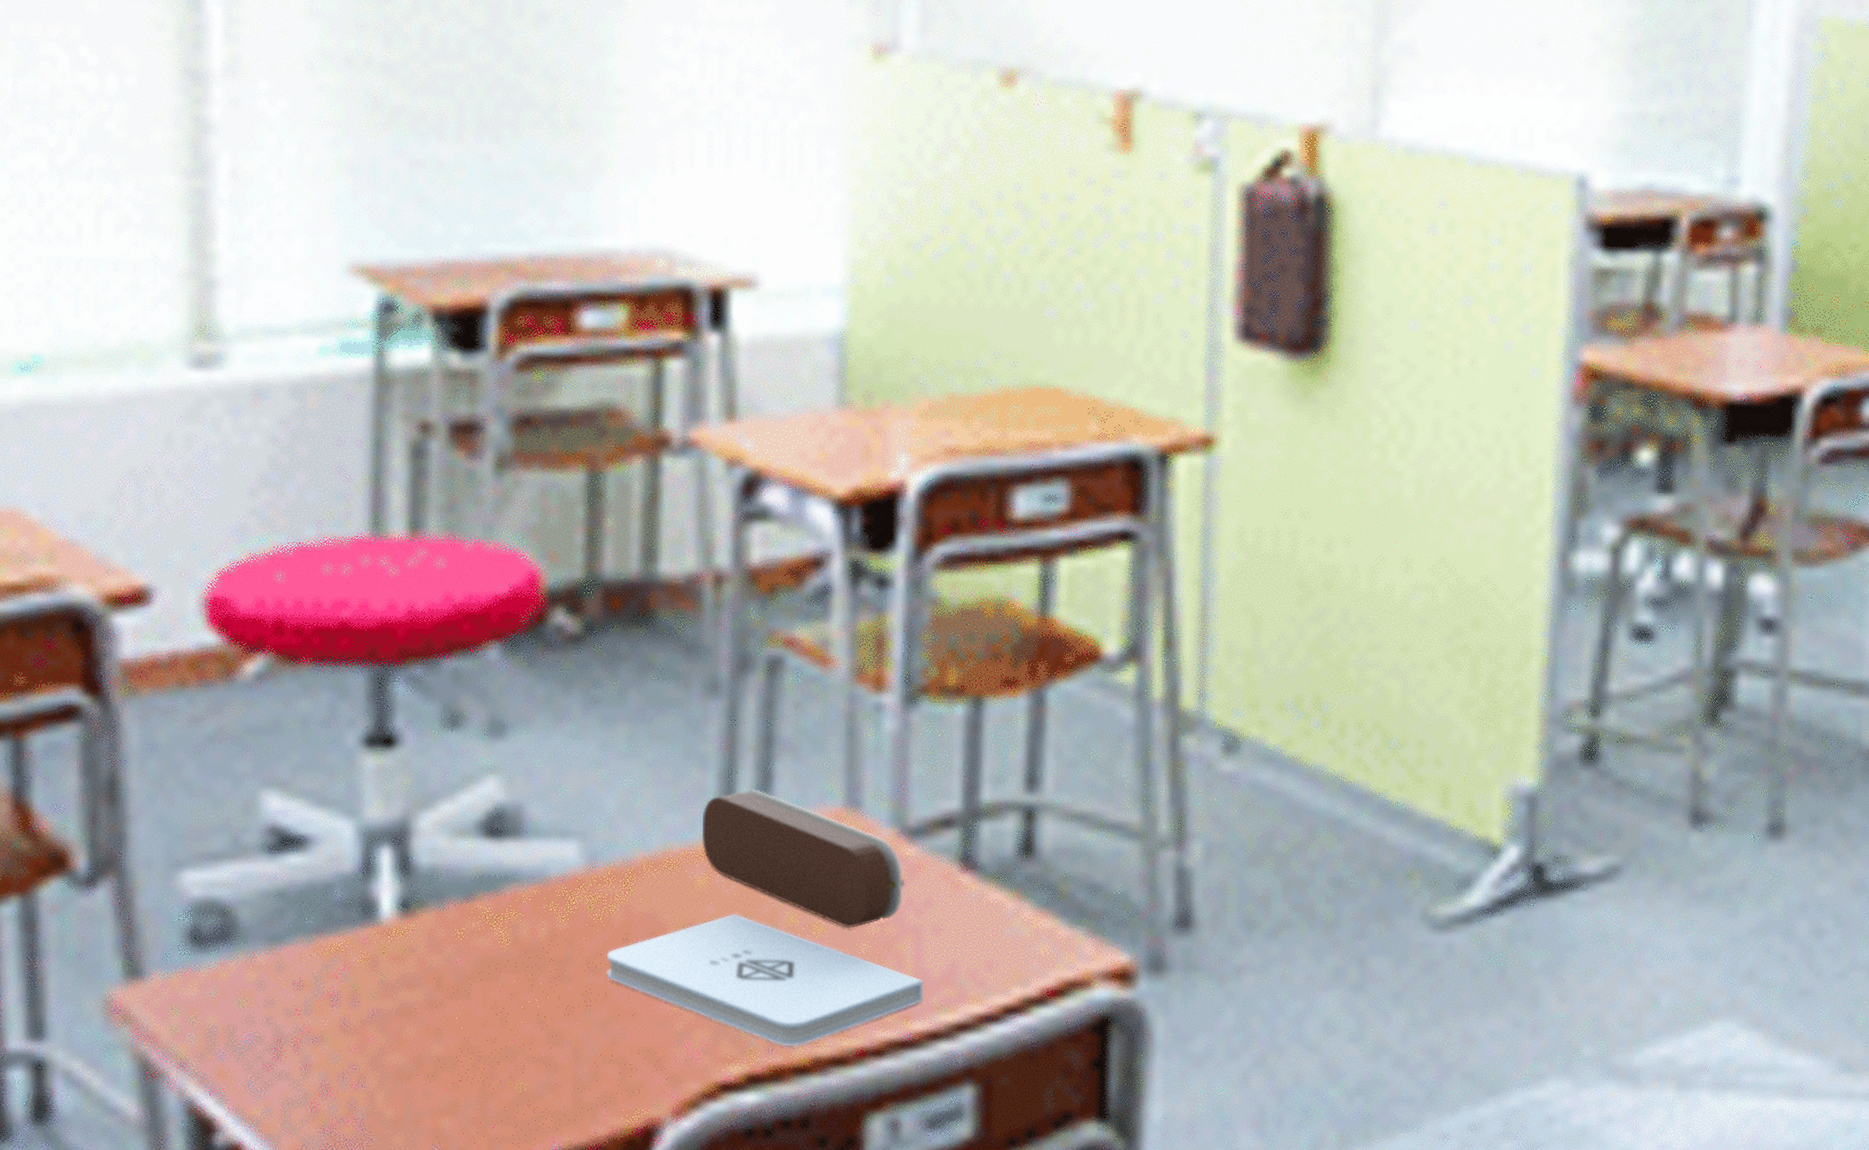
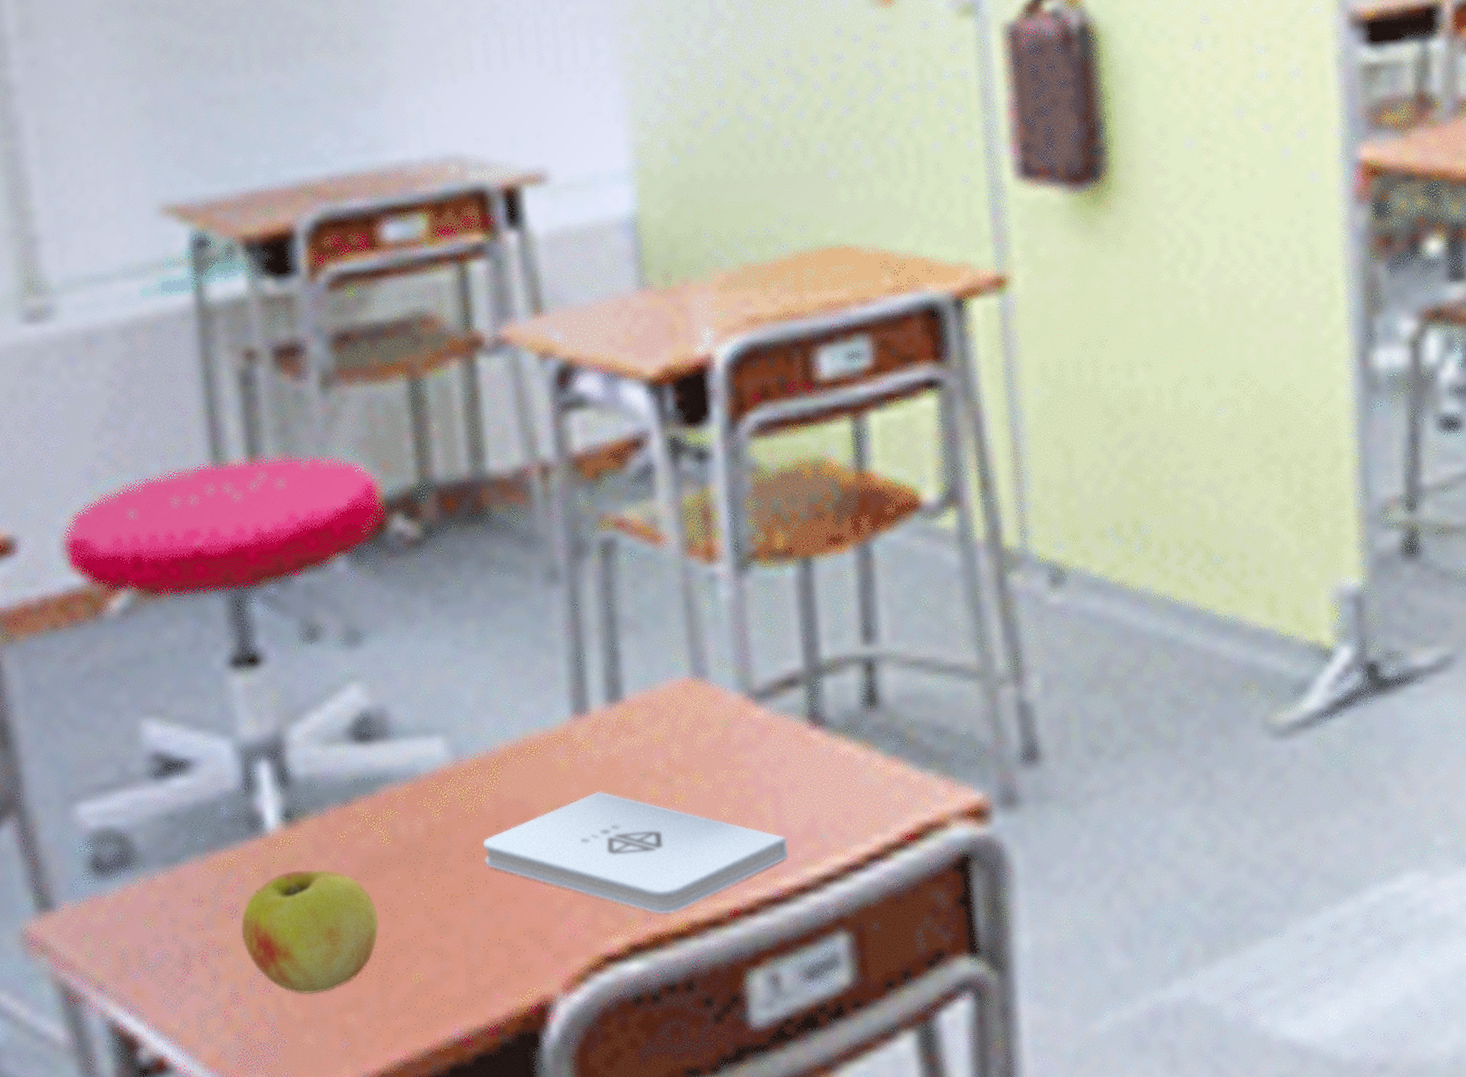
apple: none [340,963,488,1094] -> present [241,869,379,995]
pencil case: present [701,789,905,929] -> none [556,669,758,795]

